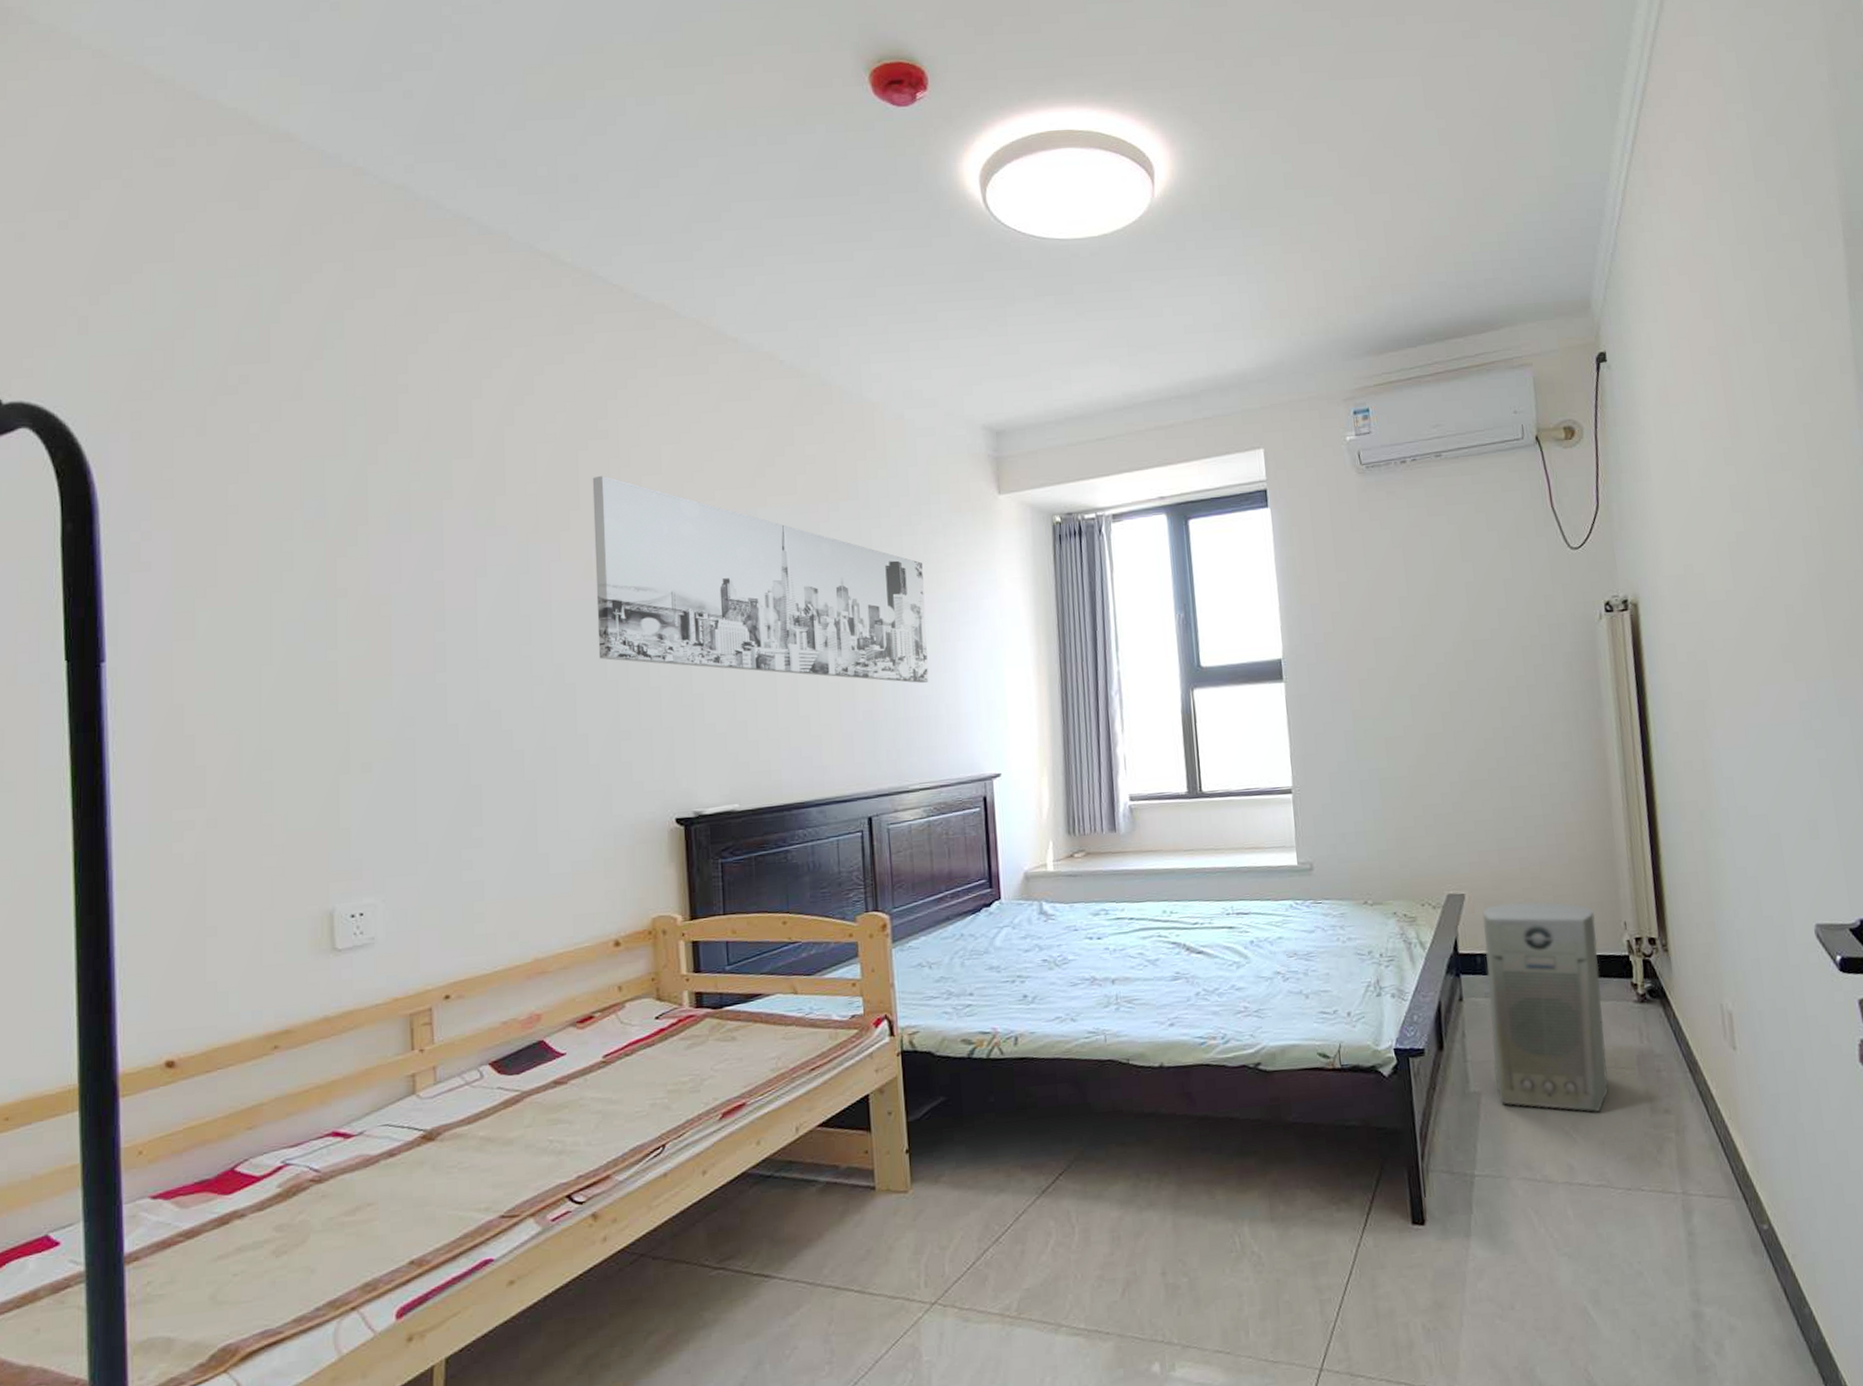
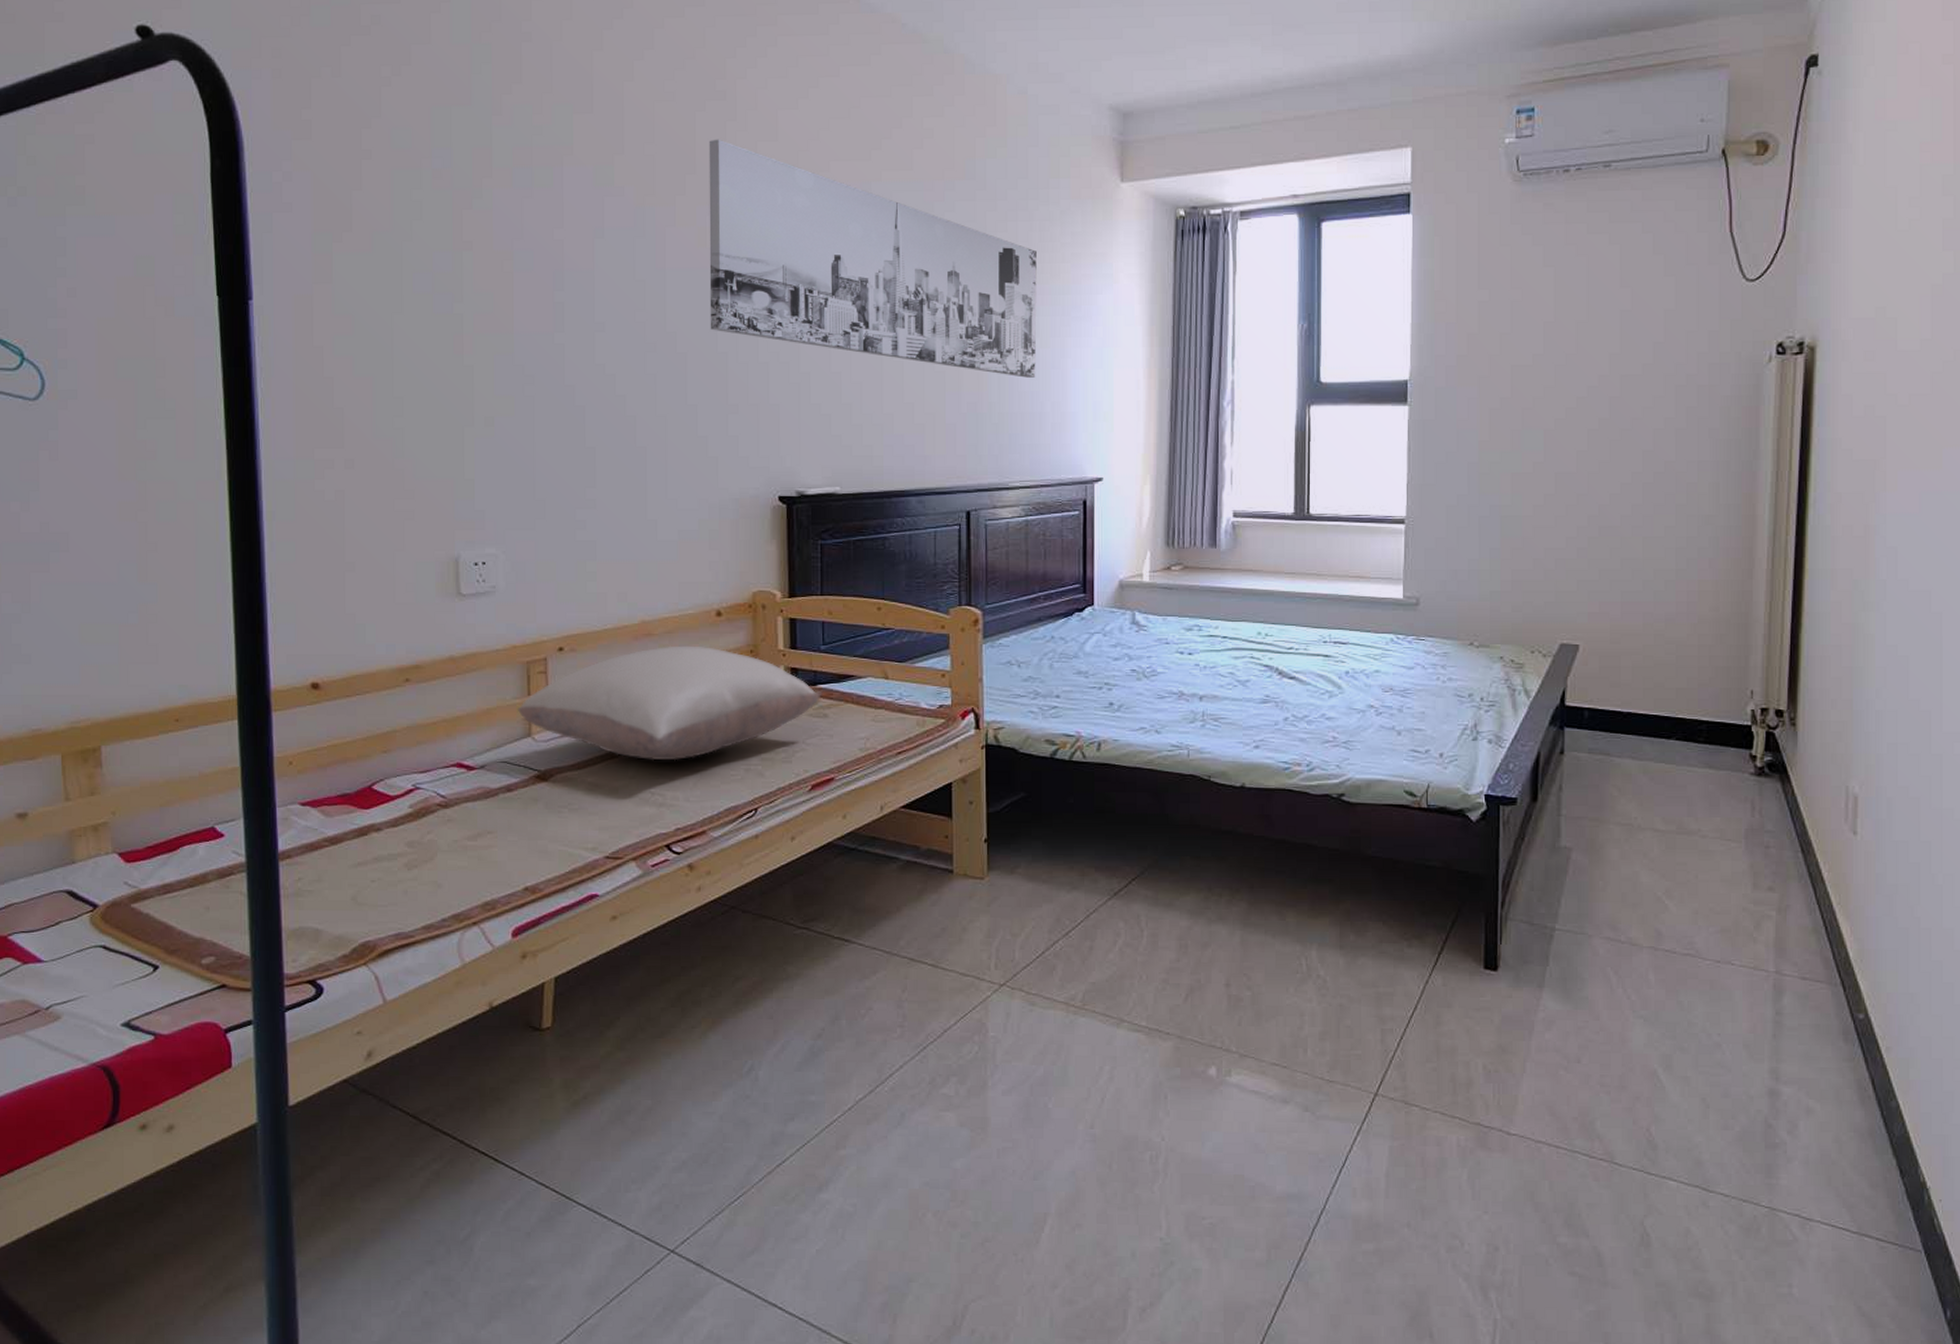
pillow: none [399,979,730,1106] -> present [517,645,823,761]
air purifier: present [1482,901,1609,1113] -> none [1588,658,1720,882]

